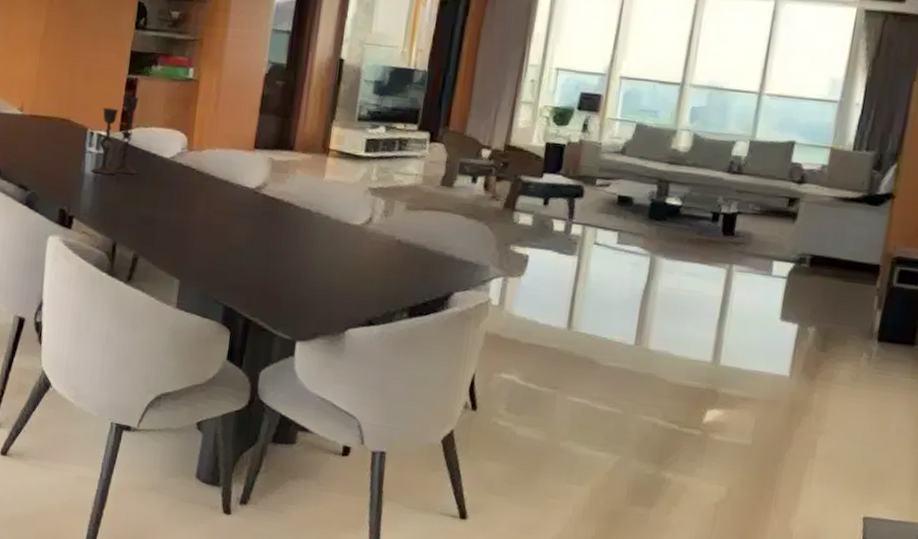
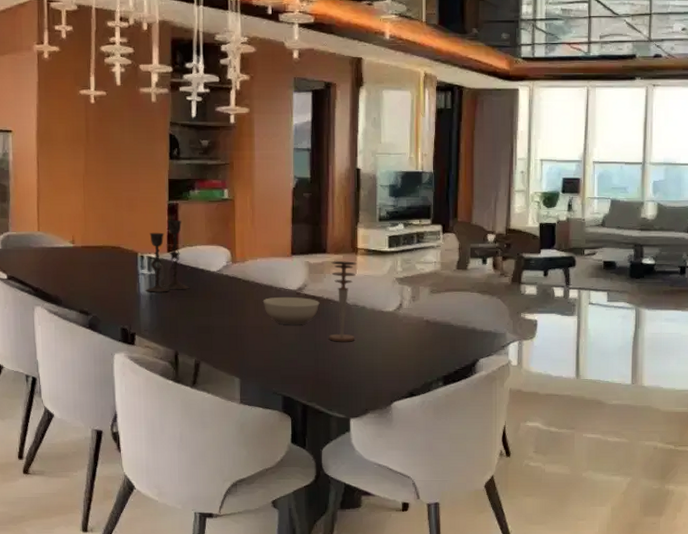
bowl: none [215,194,279,228] -> present [262,296,320,325]
candlestick: none [284,160,327,254] -> present [329,261,358,342]

